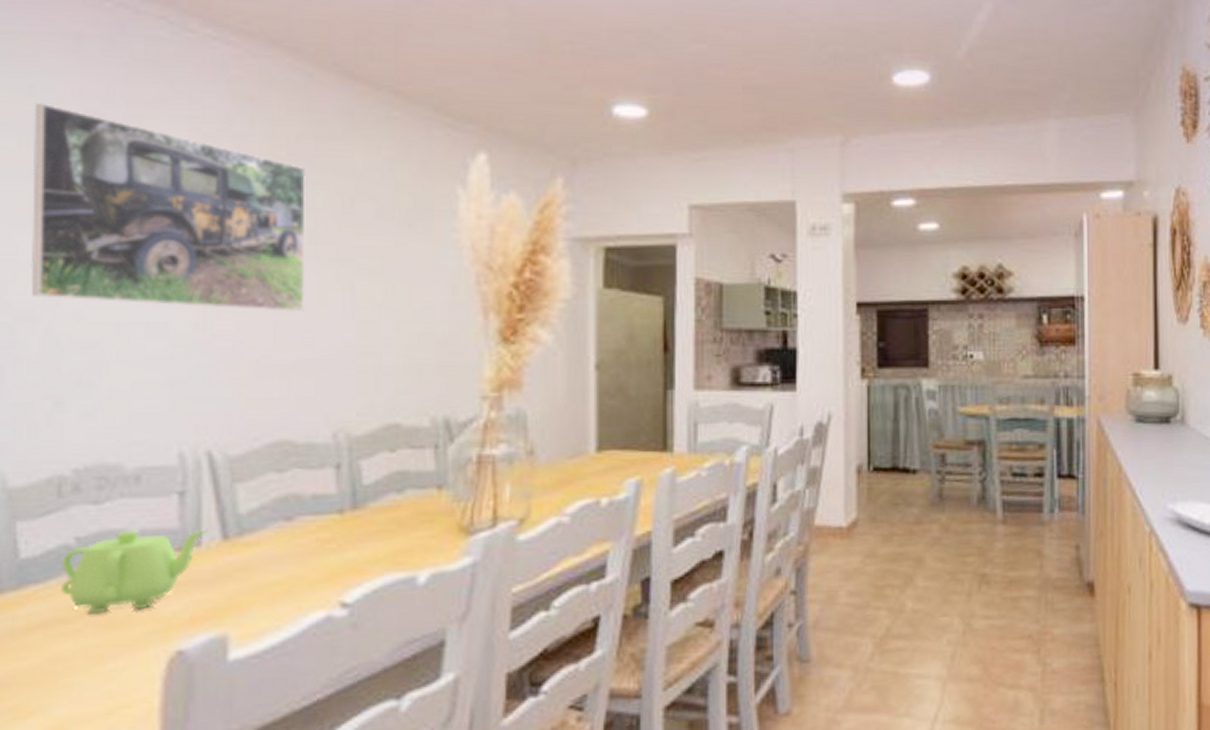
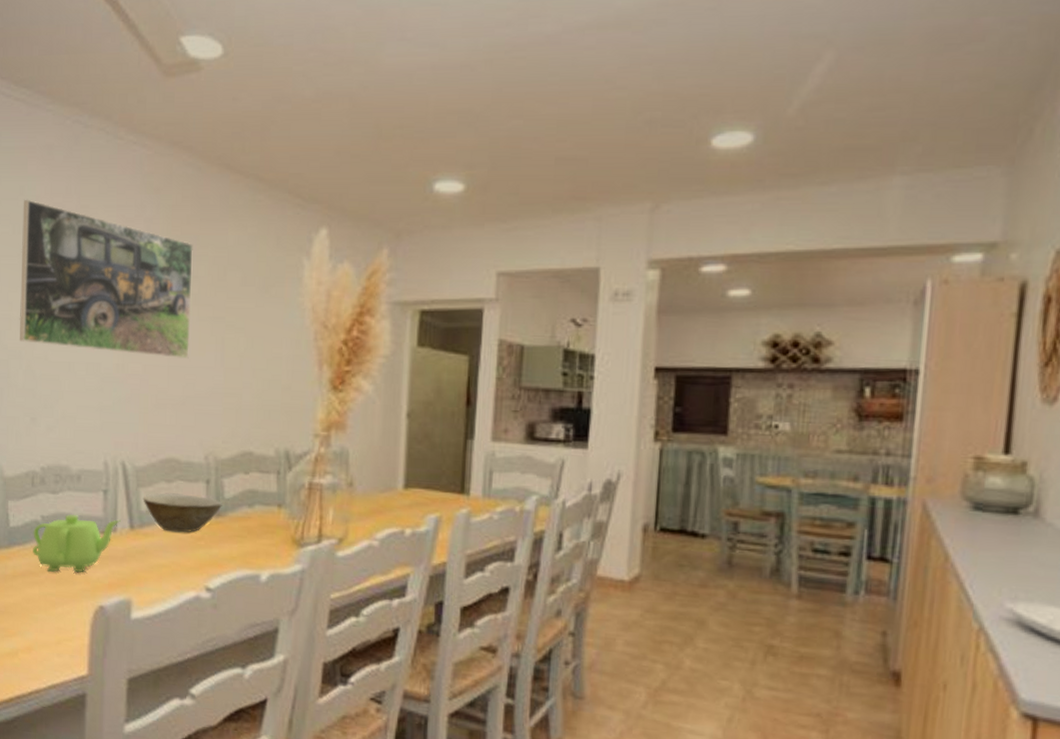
bowl: none [241,485,360,537] -> present [143,493,222,533]

